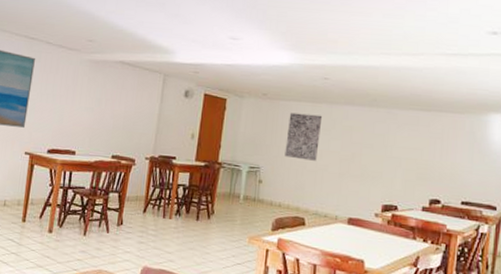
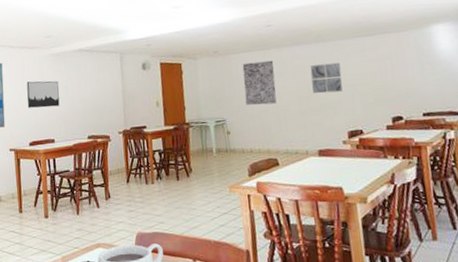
wall art: none [53,84,93,117] -> present [26,81,60,108]
wall art: none [355,129,390,162] -> present [310,62,343,94]

